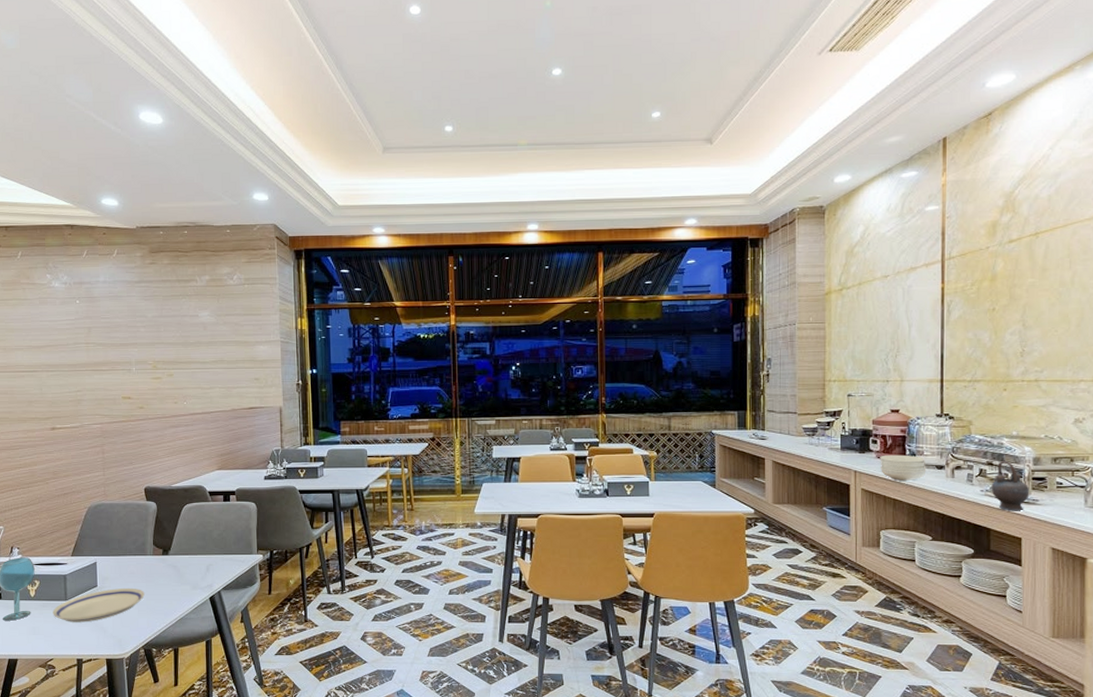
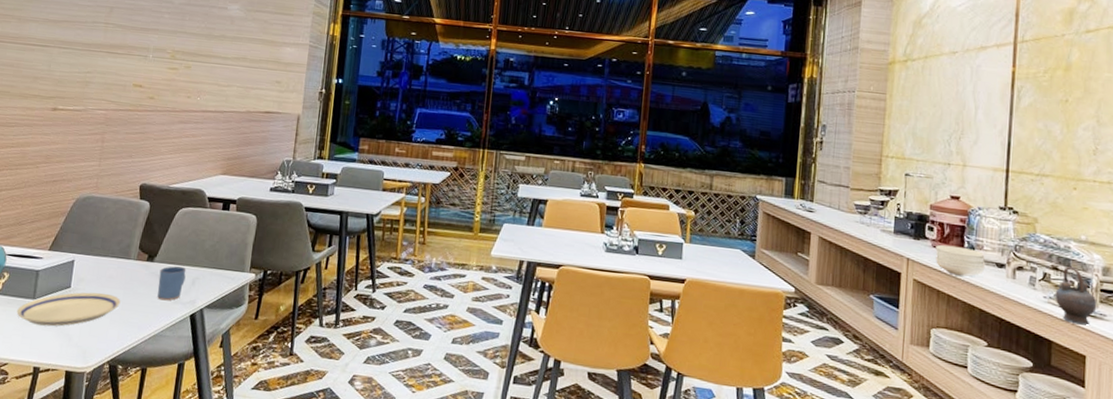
mug: none [175,557,200,588] -> present [157,266,186,301]

